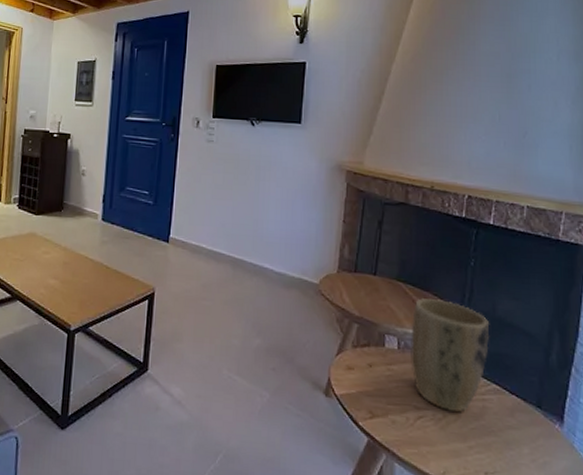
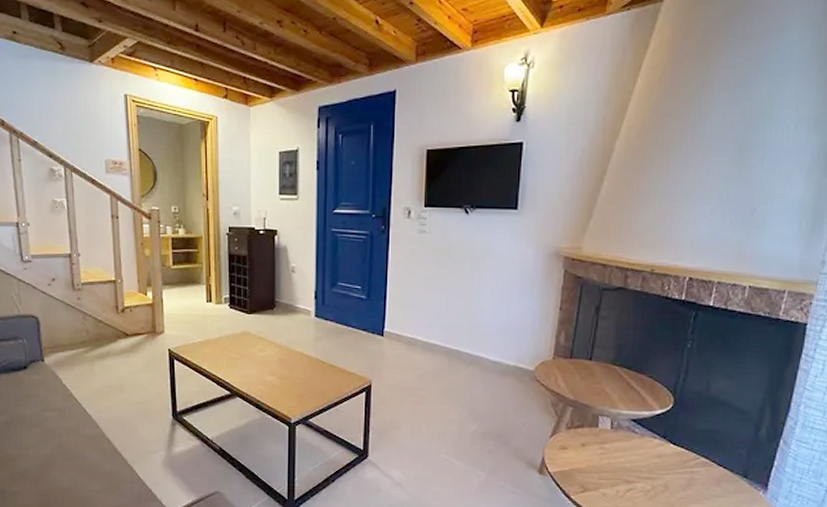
plant pot: present [411,298,490,413] -> none [623,381,703,485]

